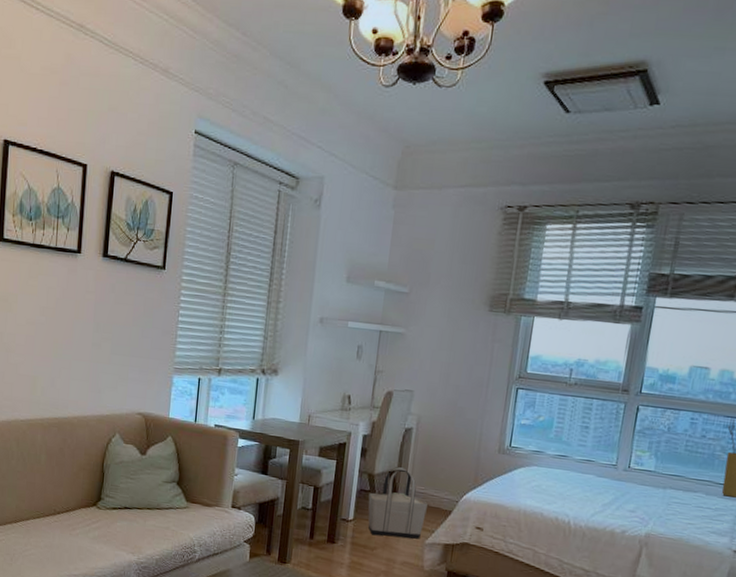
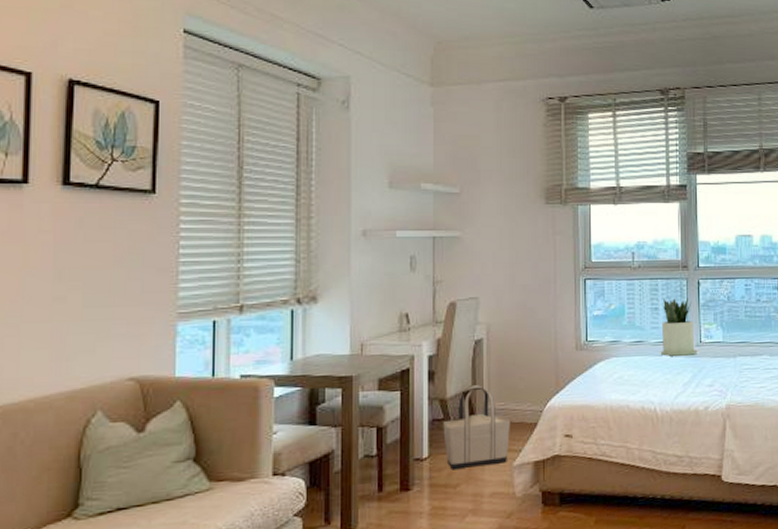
planter: none [583,419,627,479] -> present [660,298,697,357]

